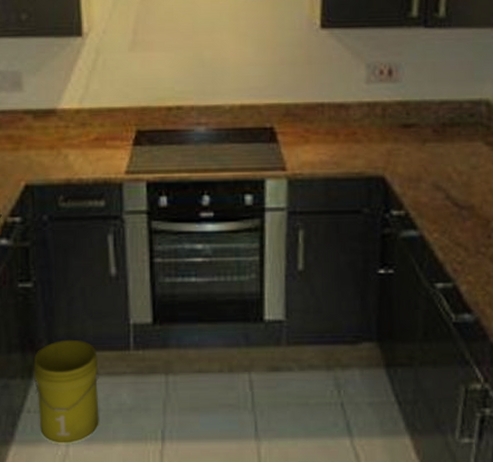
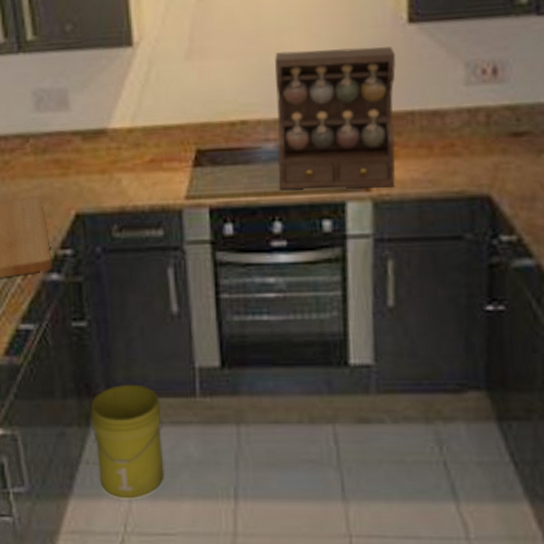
spice rack: none [207,46,310,169] -> present [275,46,396,191]

